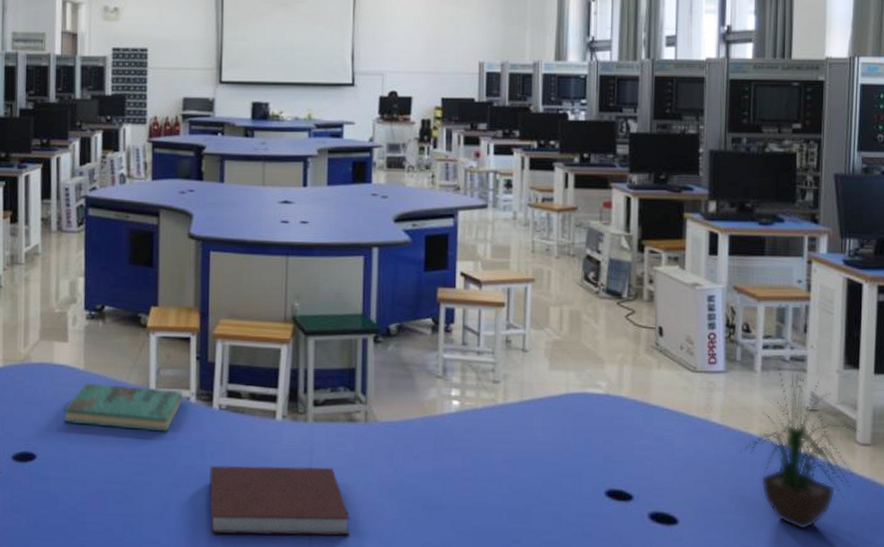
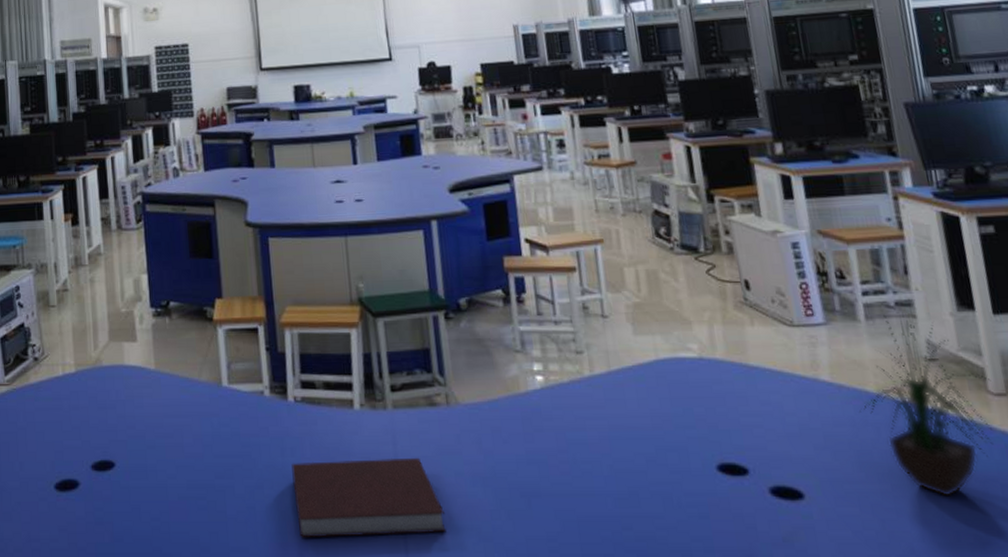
book: present [63,382,184,432] -> none [138,382,258,430]

